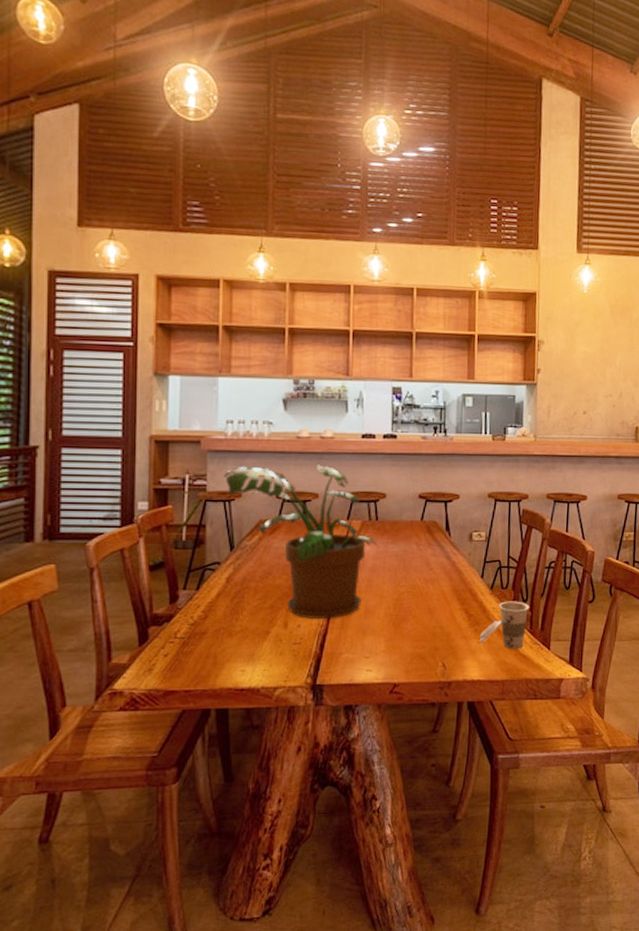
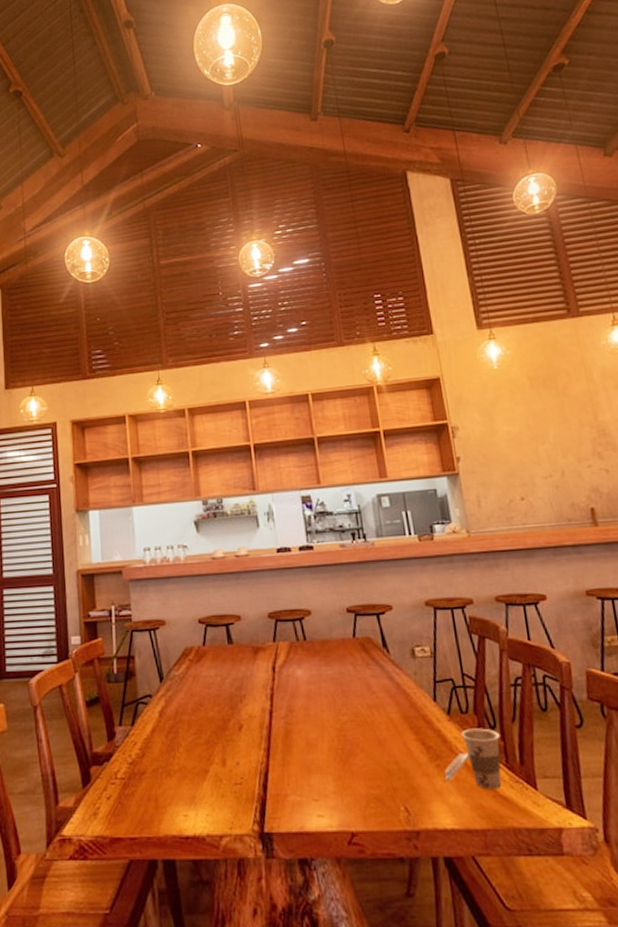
potted plant: present [223,465,378,620] -> none [146,585,310,756]

